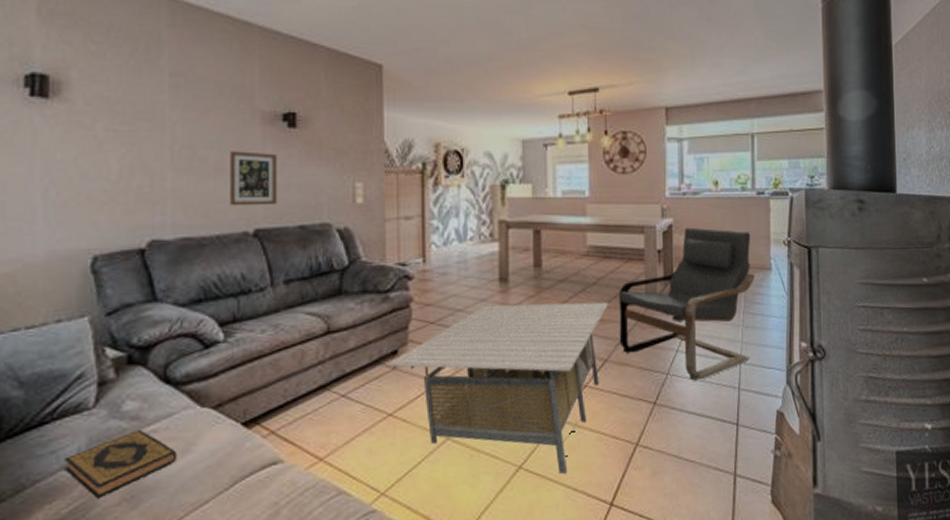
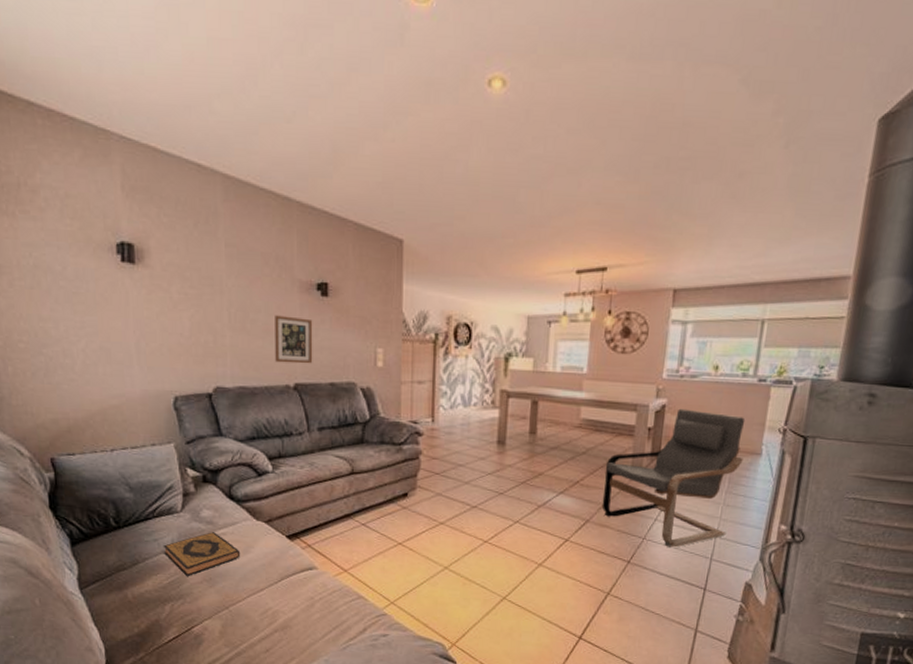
coffee table: present [387,301,610,475] -> none [399,463,596,609]

